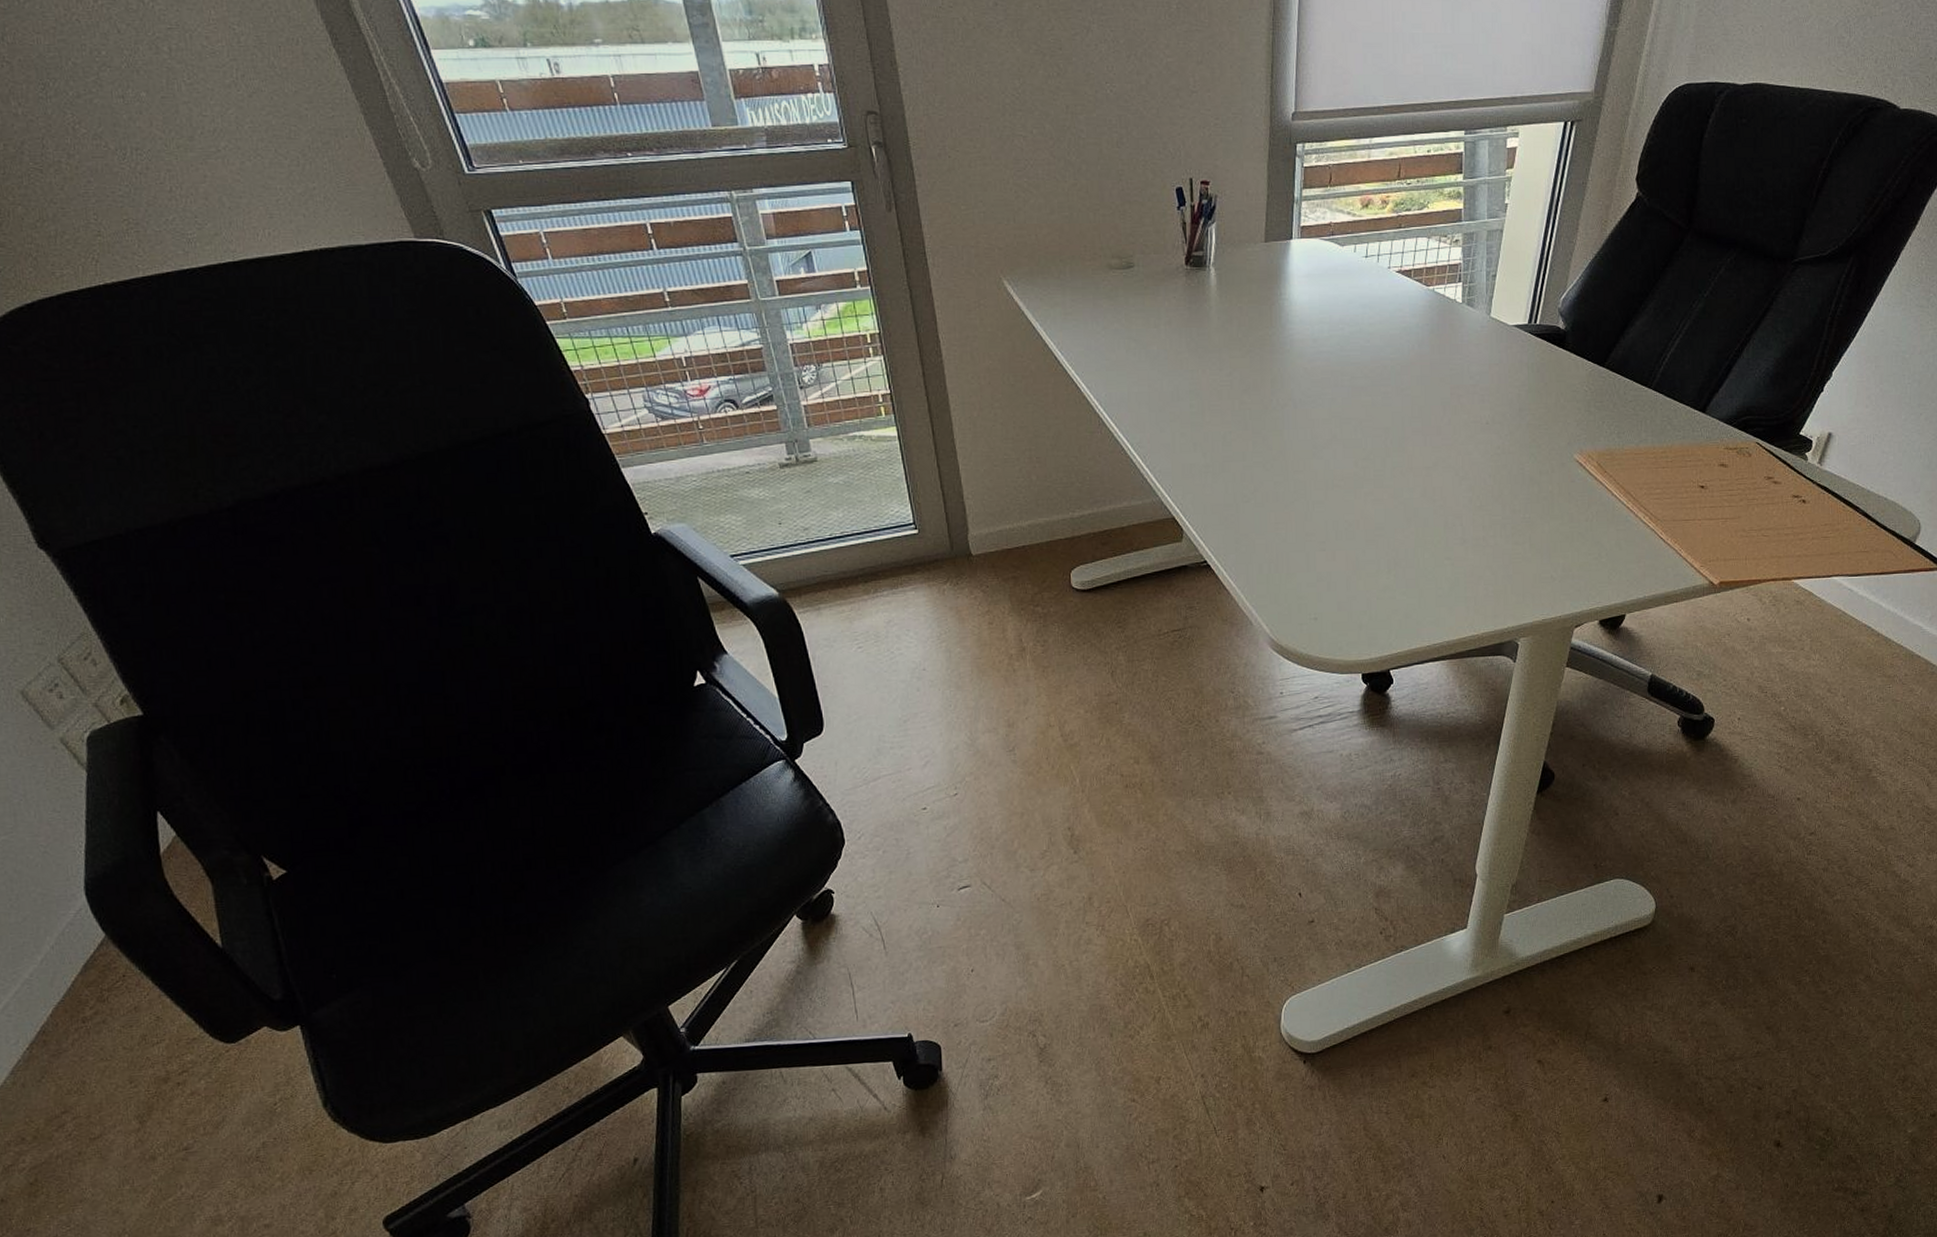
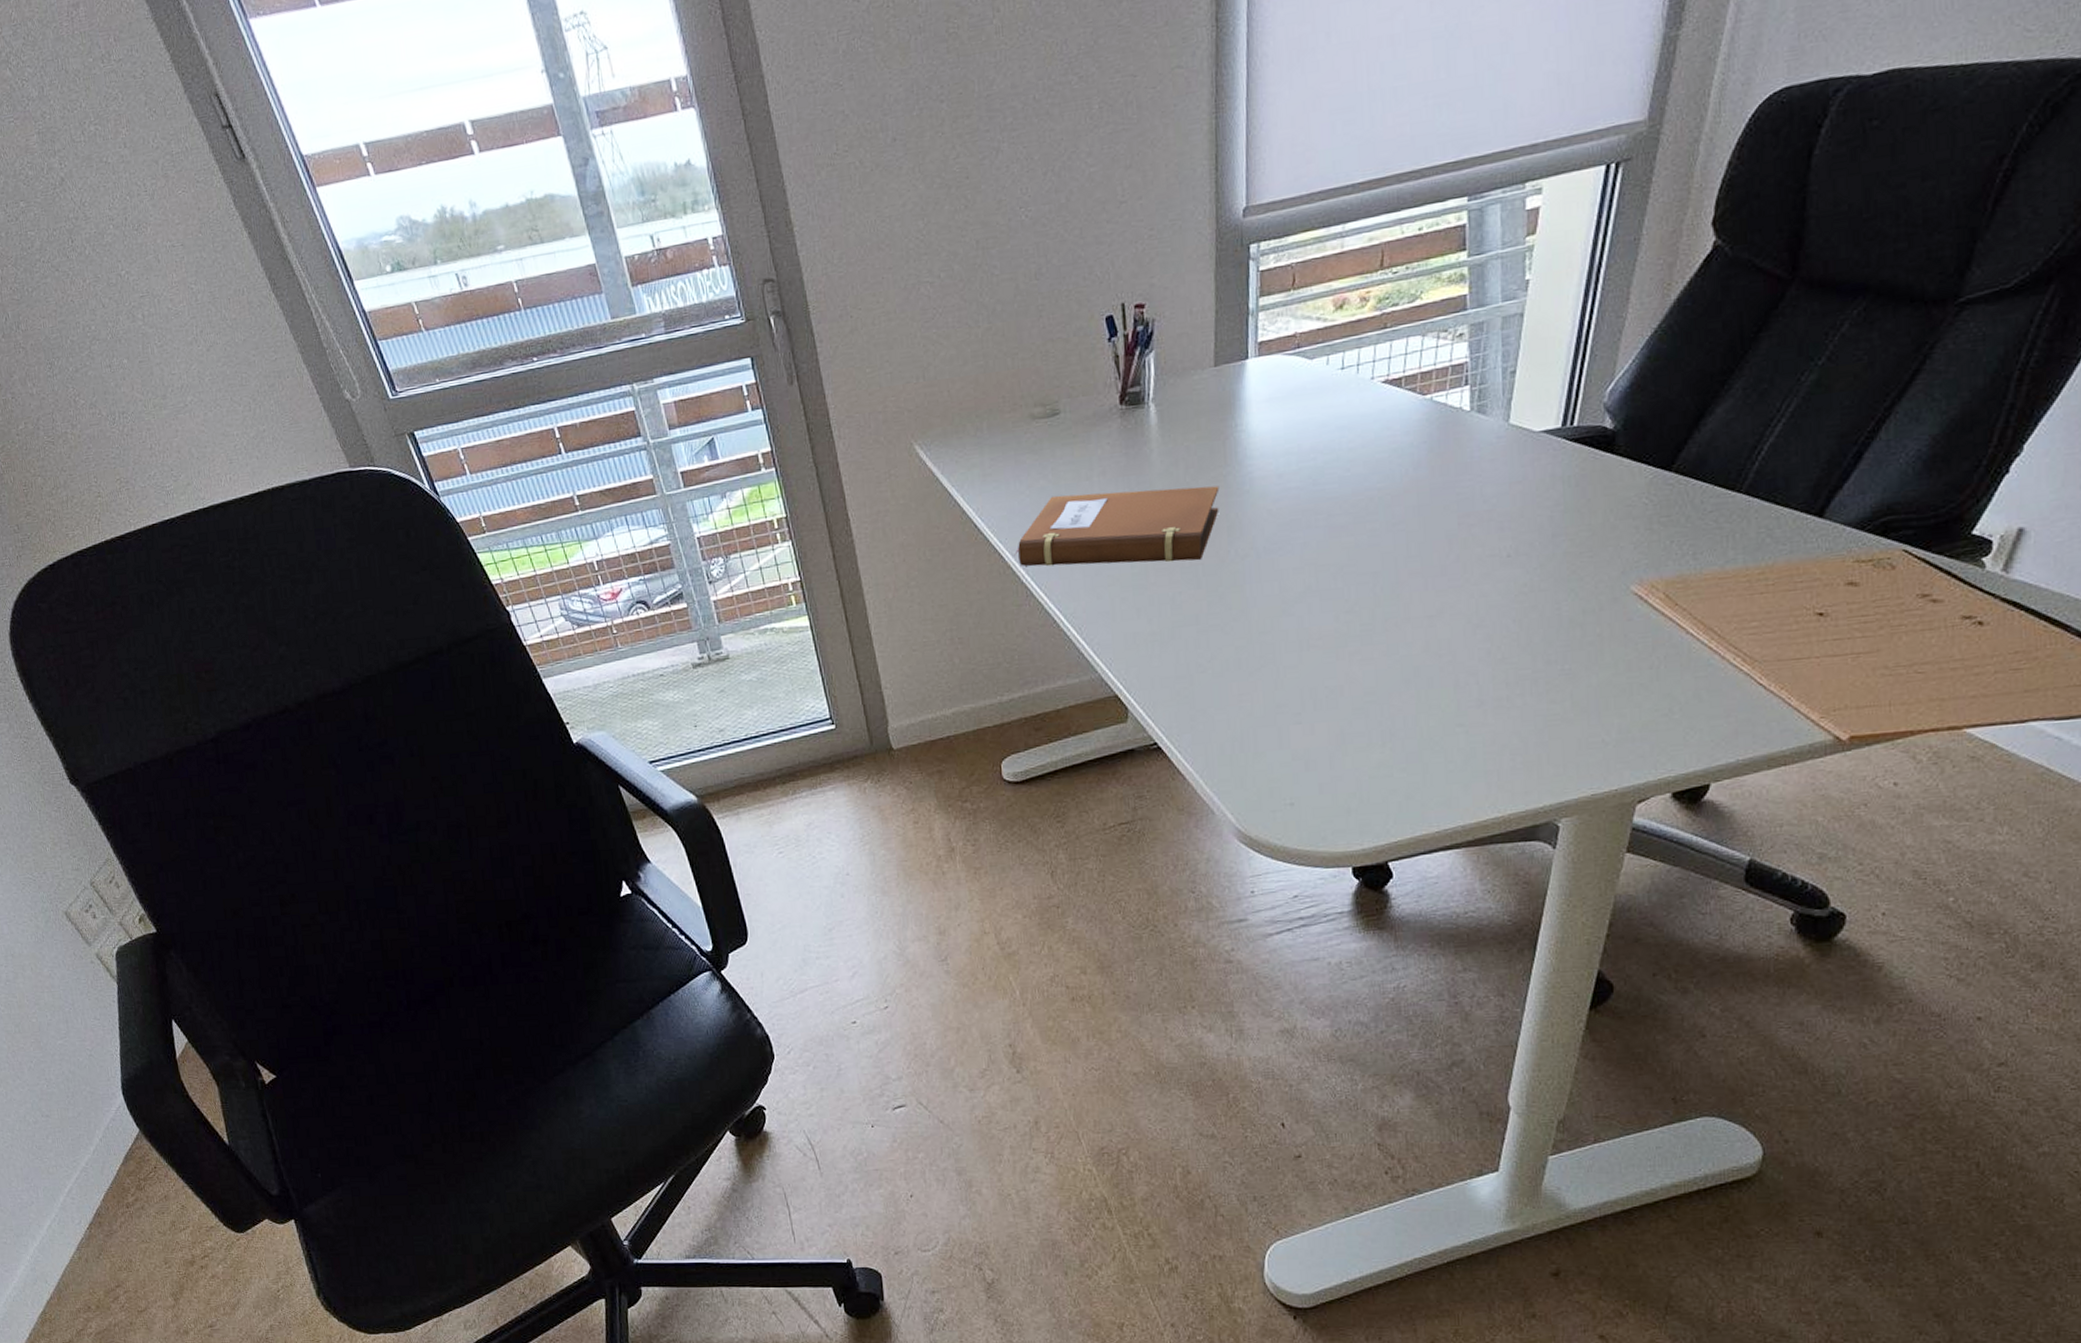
notebook: none [1089,338,1266,406] -> present [1014,485,1220,567]

